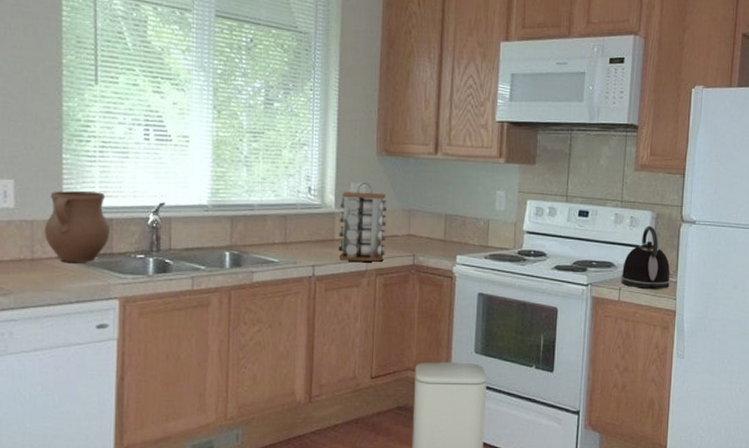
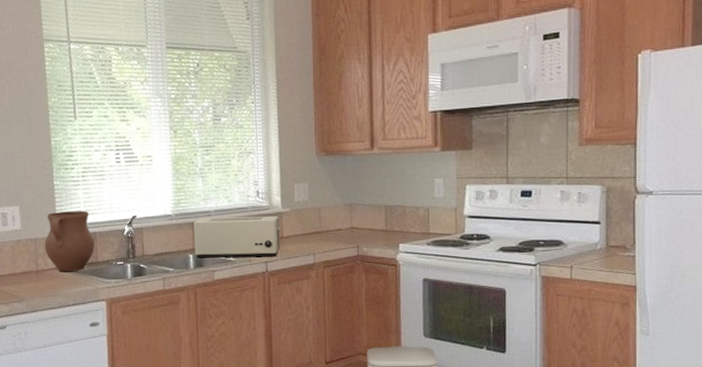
toaster: none [232,211,334,260] -> present [193,215,282,258]
spice rack: present [338,182,388,263] -> none [285,181,331,257]
kettle: present [621,226,671,289] -> none [572,200,629,265]

